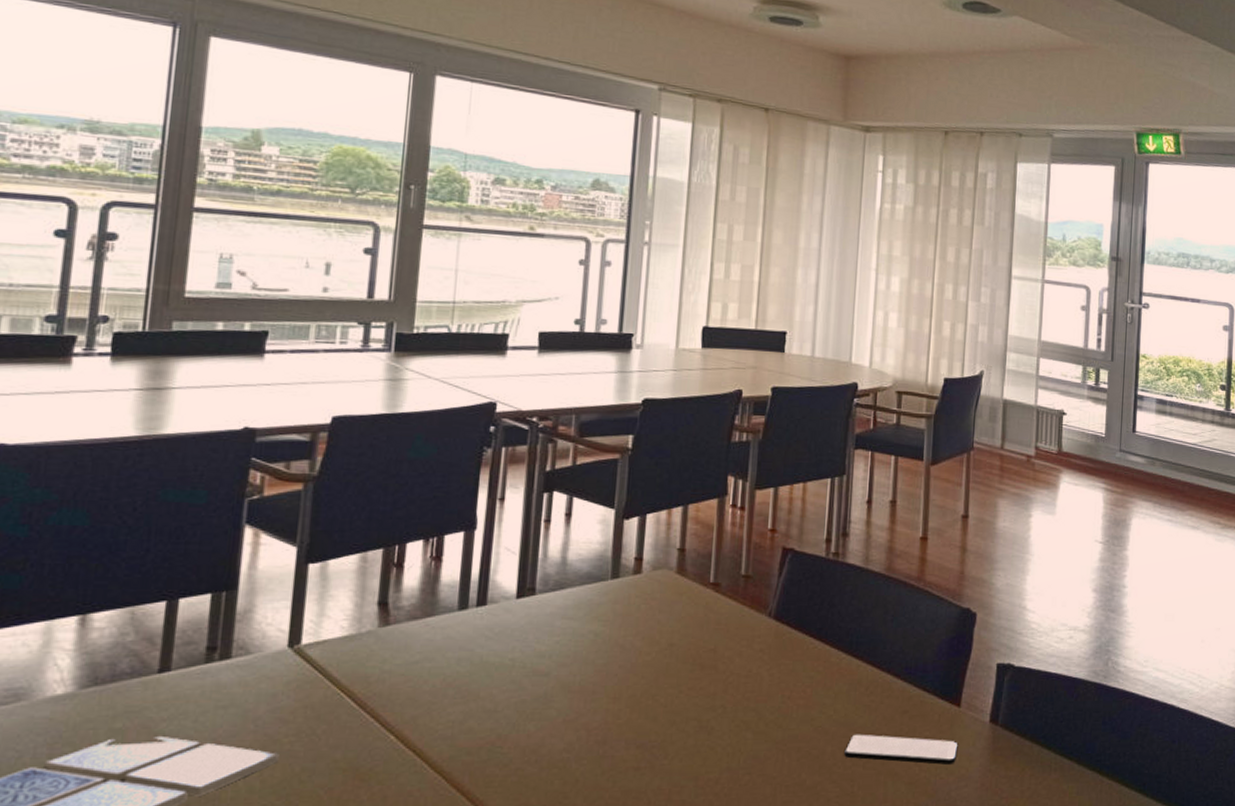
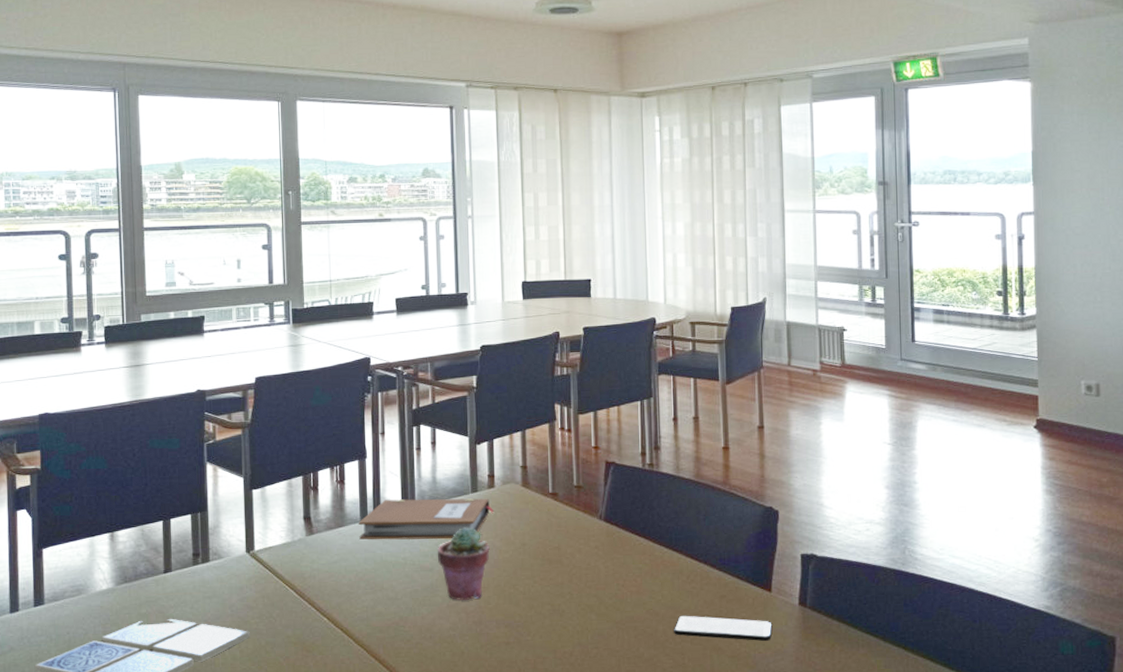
notebook: none [453,583,638,636] -> present [359,498,494,540]
potted succulent: none [557,622,627,714] -> present [437,527,490,600]

